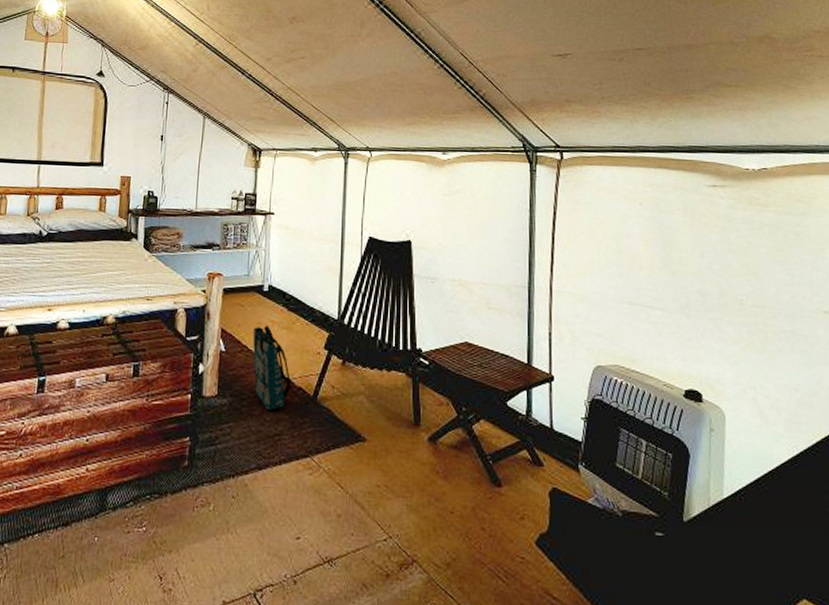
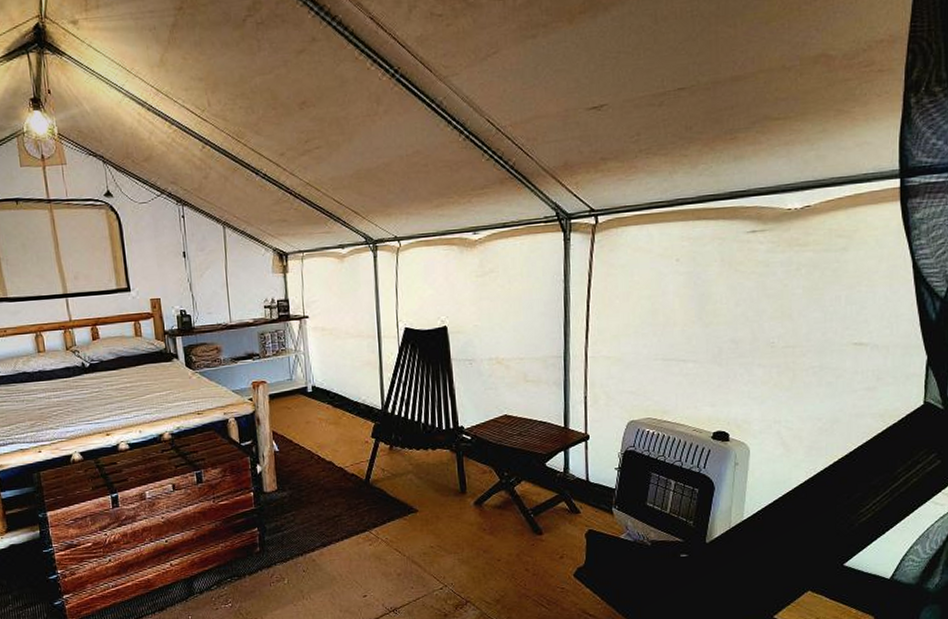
tote bag: present [253,324,292,411] -> none [303,422,344,497]

